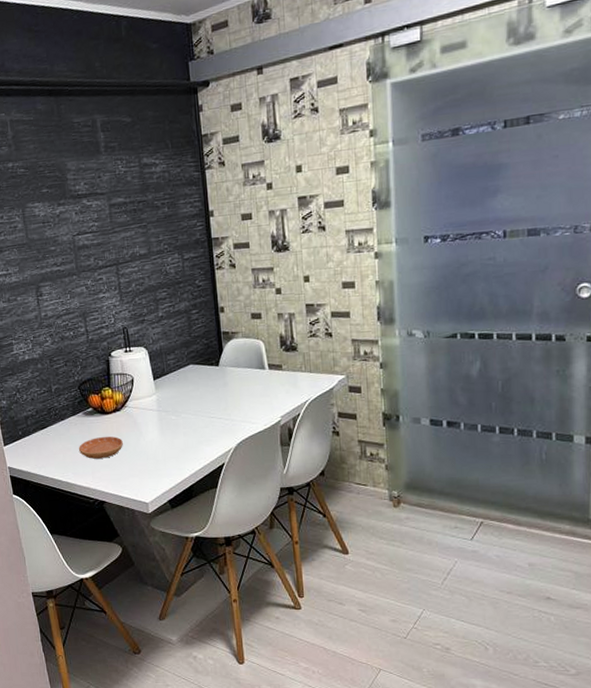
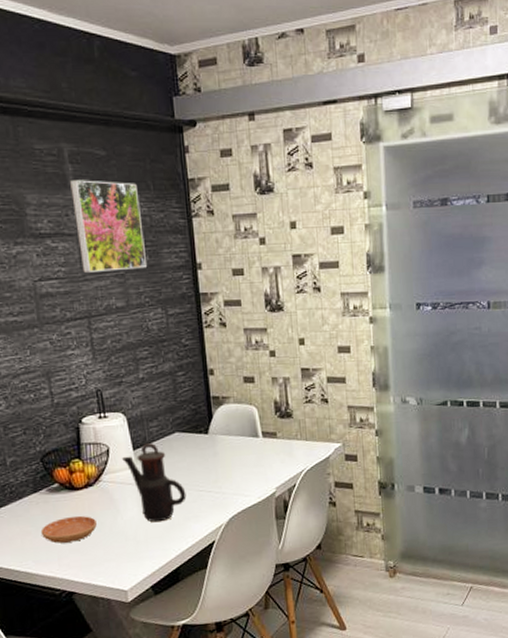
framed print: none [102,143,166,226] -> present [70,180,148,273]
teapot: none [144,373,199,445] -> present [122,442,187,523]

